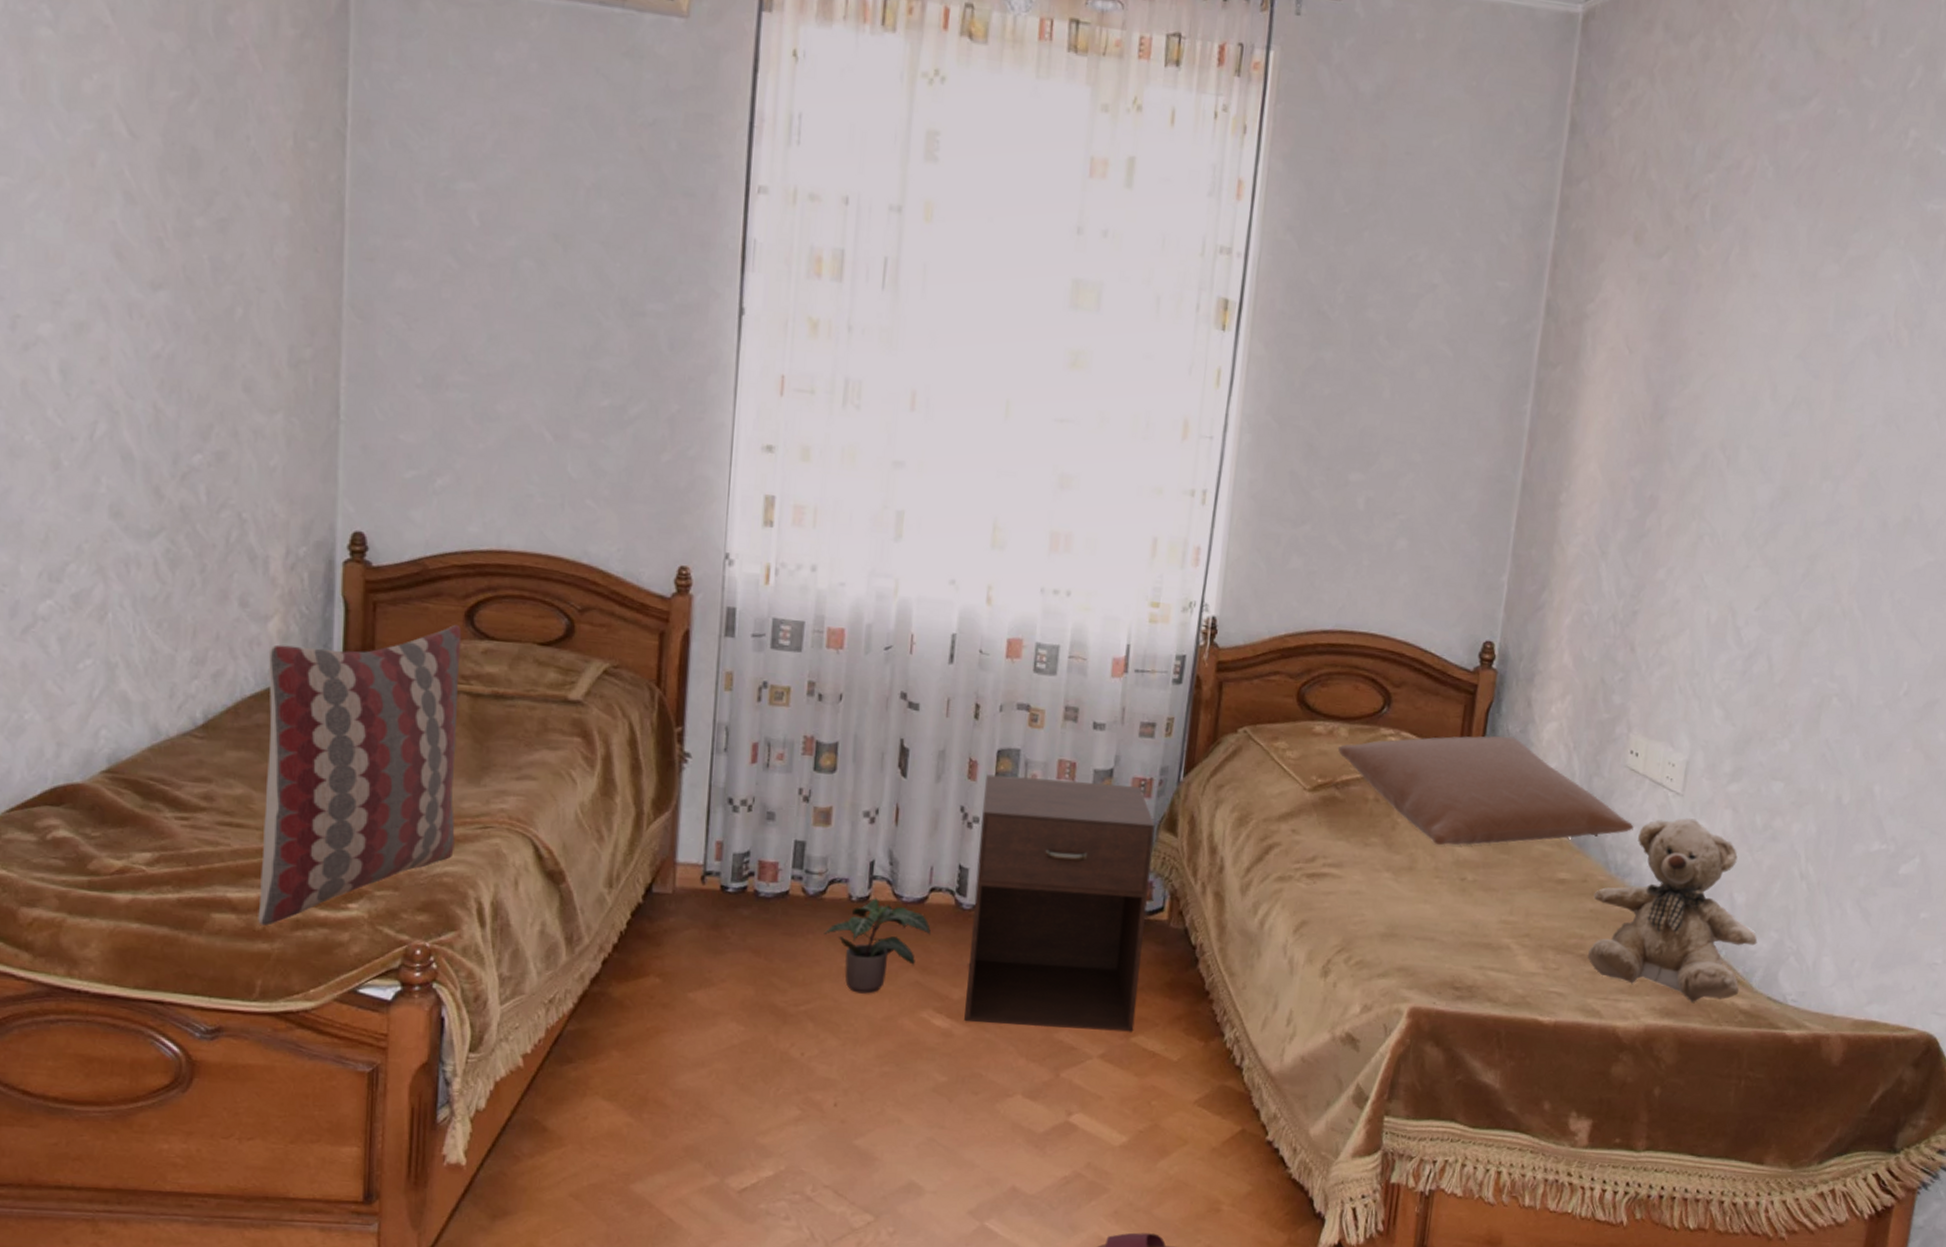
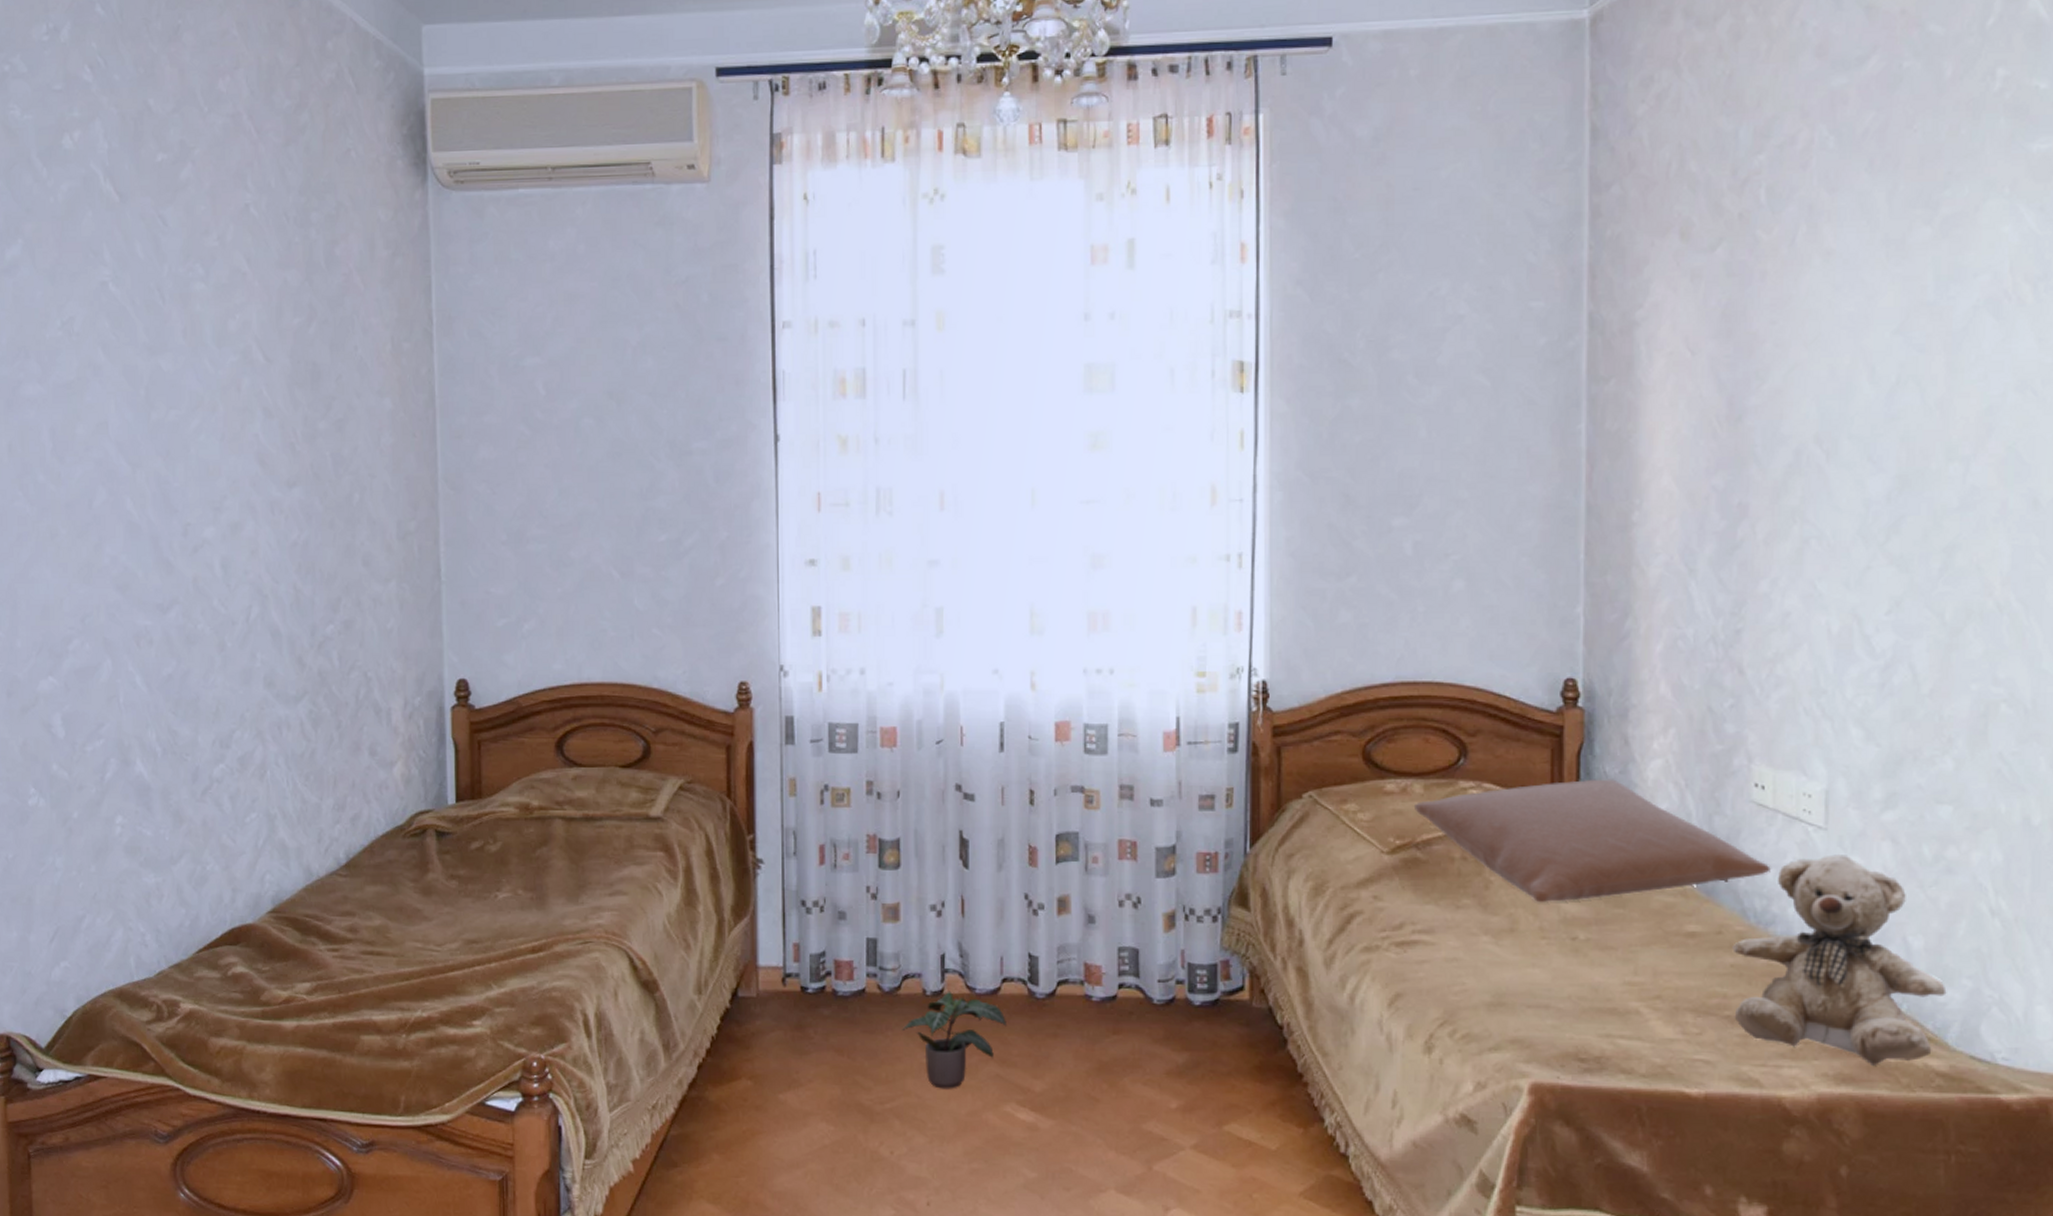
pillow: present [258,624,462,926] -> none [395,755,560,1045]
nightstand: present [964,774,1155,1032] -> none [1047,860,1226,1120]

